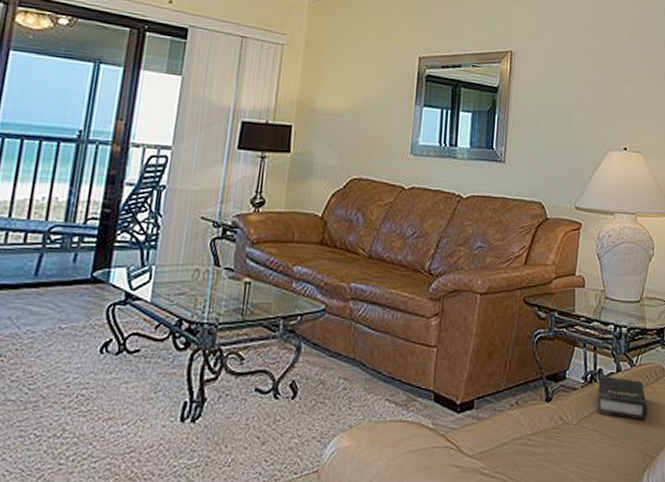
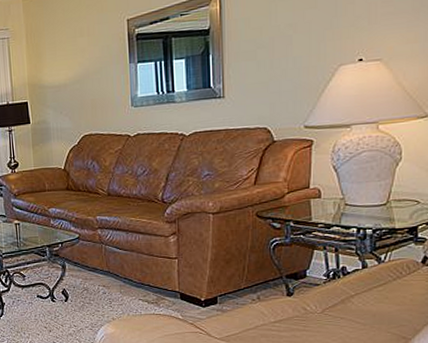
hardback book: present [597,375,648,421] -> none [342,272,400,309]

